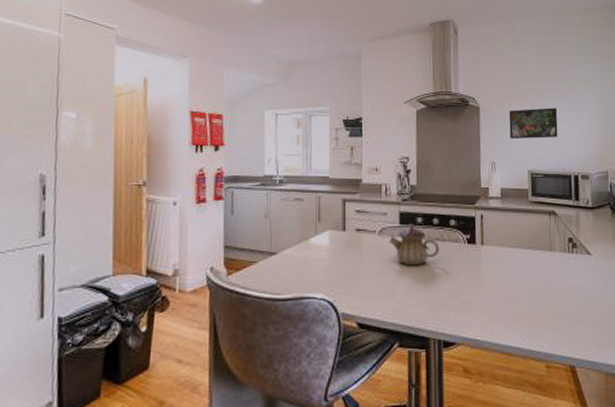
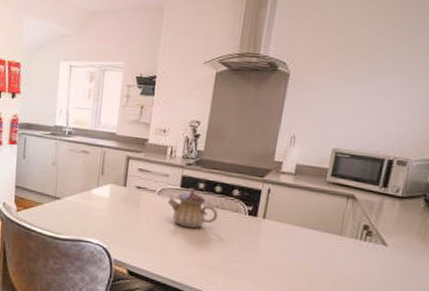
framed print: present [509,108,558,138] -> none [319,79,386,115]

